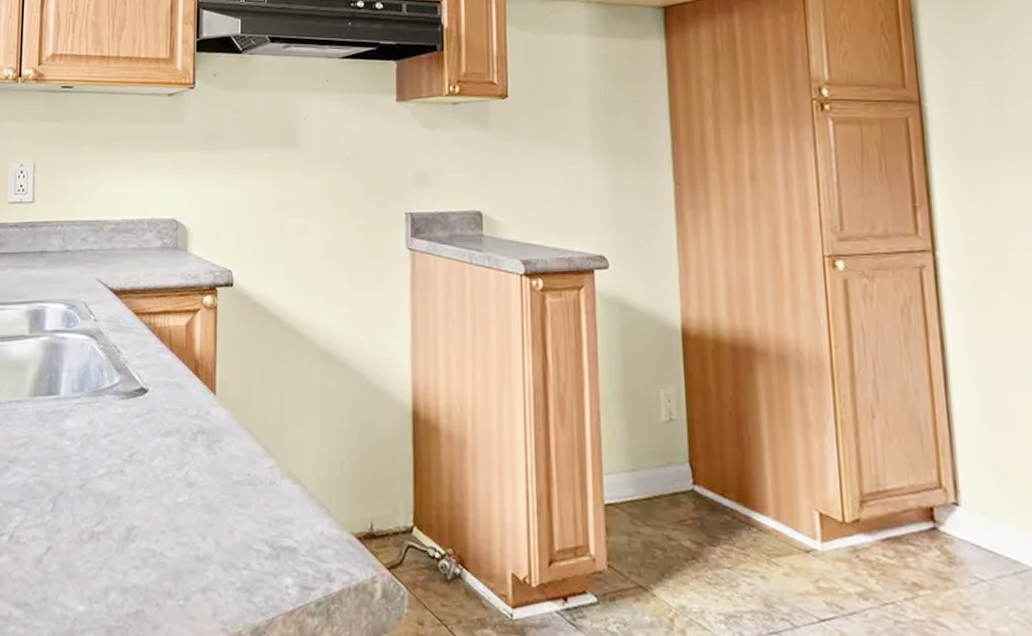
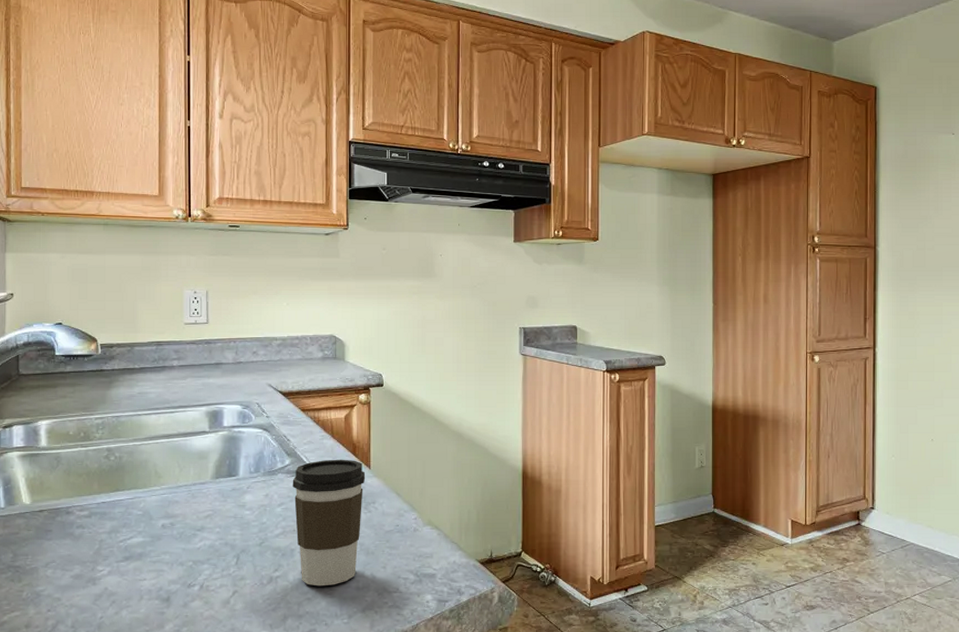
coffee cup: none [121,379,210,551] -> present [292,459,366,587]

